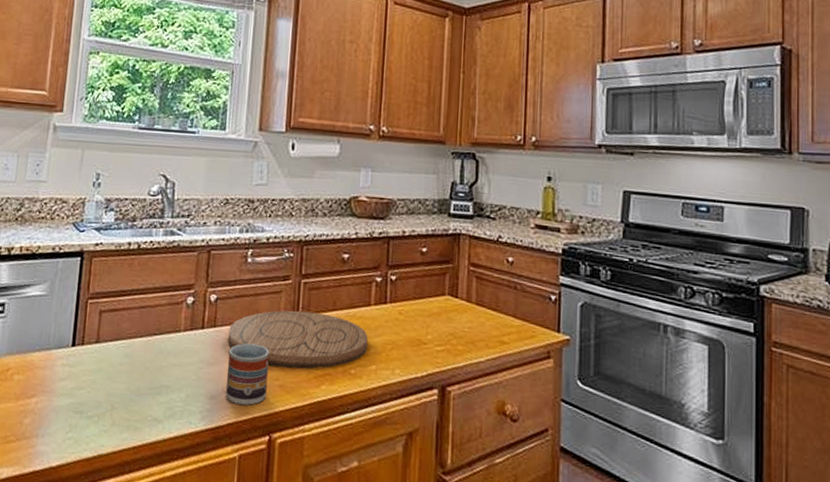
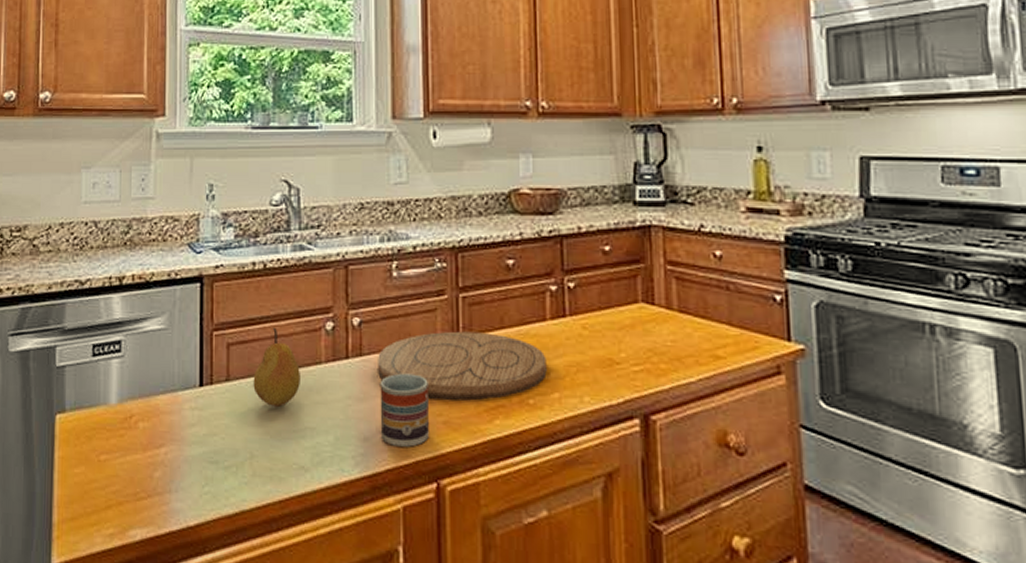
fruit: none [119,298,162,367] -> present [253,327,300,407]

